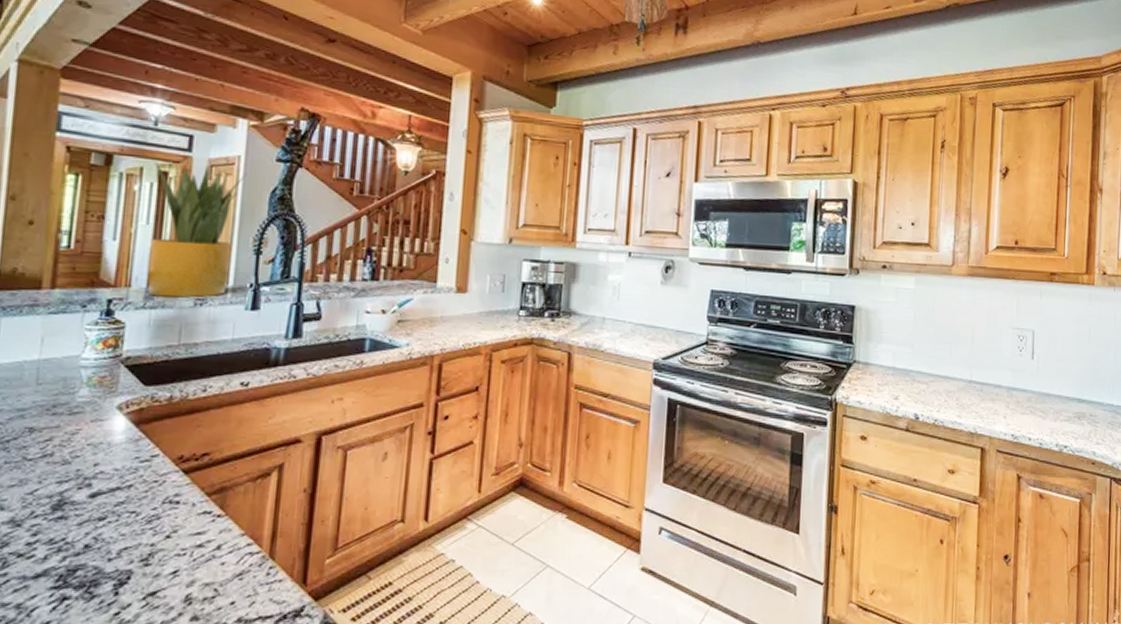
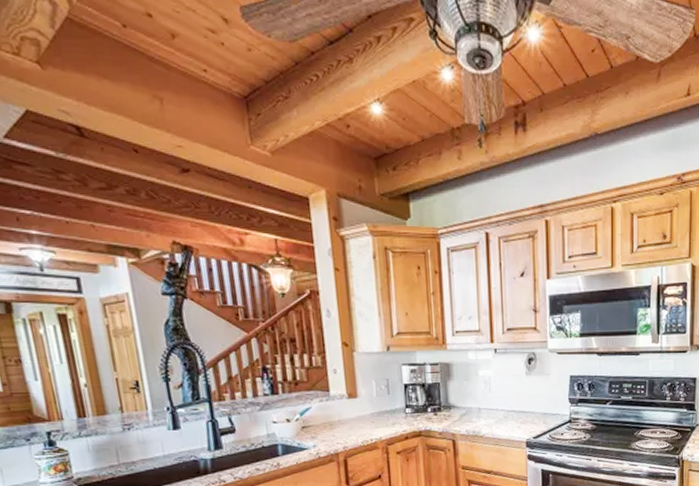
planter: present [147,161,247,298] -> none [51,304,147,426]

